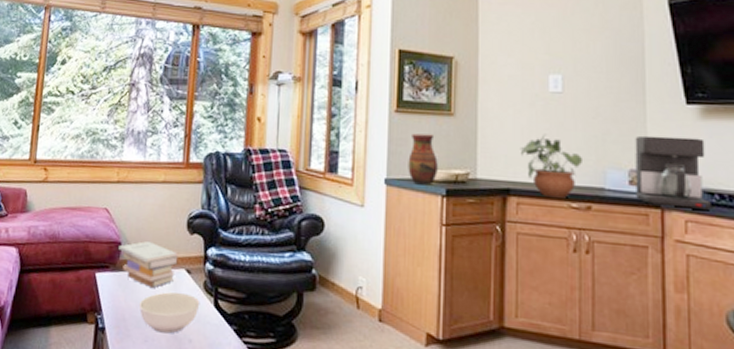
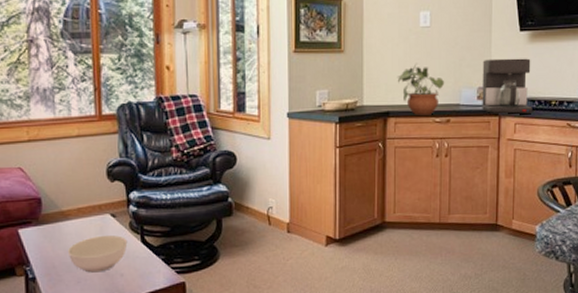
books: present [119,240,178,288] -> none [39,193,102,235]
vase: present [408,133,438,185] -> none [306,70,331,115]

